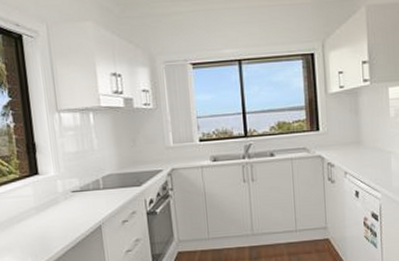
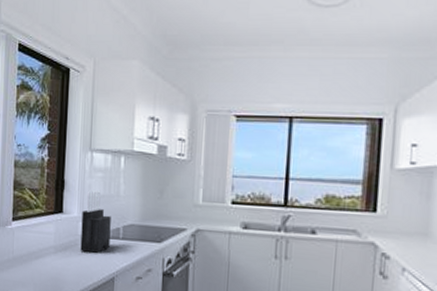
knife block: none [58,147,92,207] -> present [80,190,111,253]

